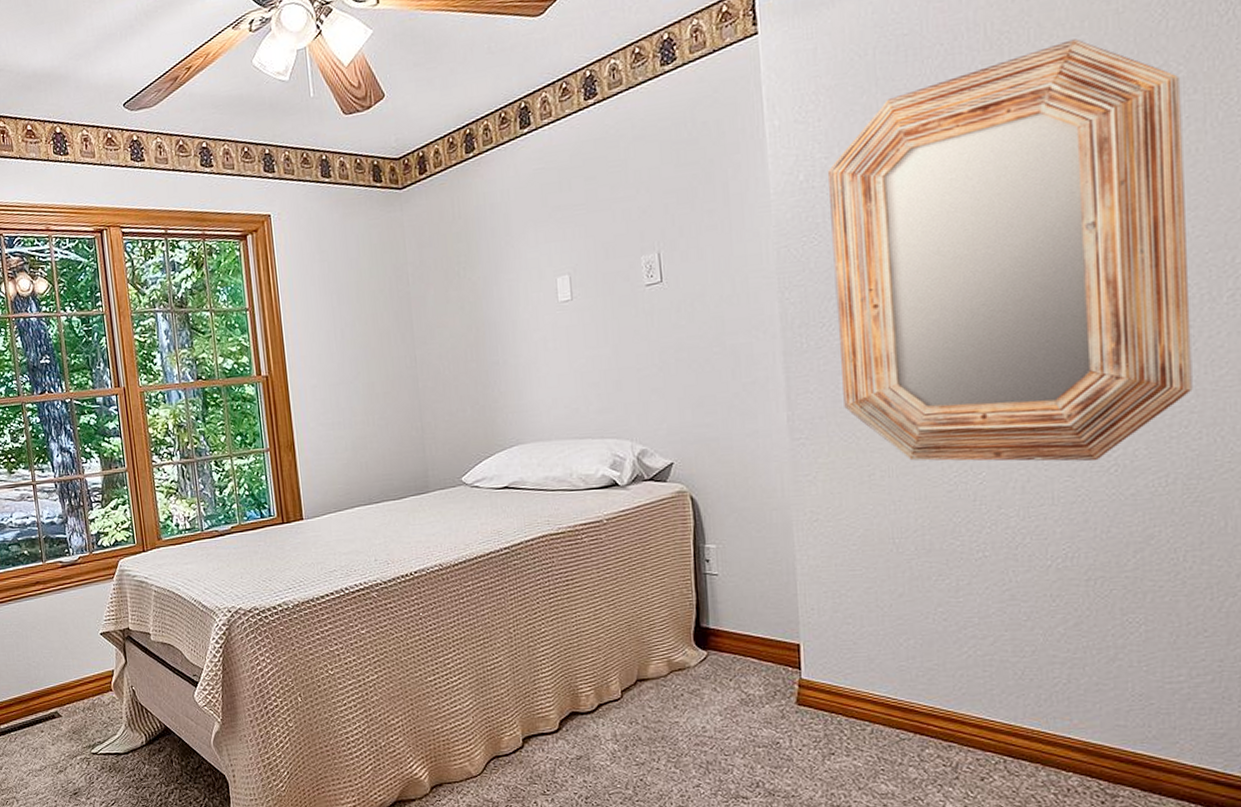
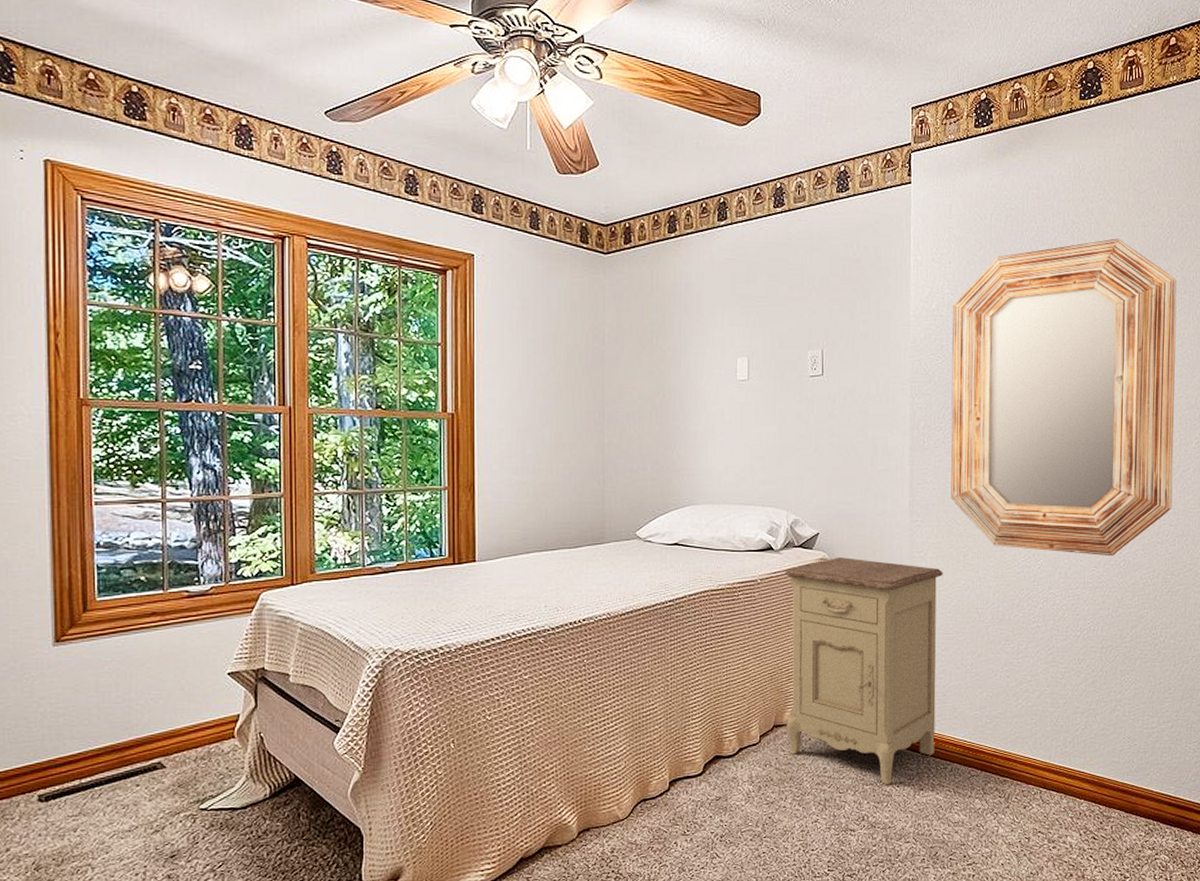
nightstand: none [634,488,847,748] -> present [784,557,943,785]

